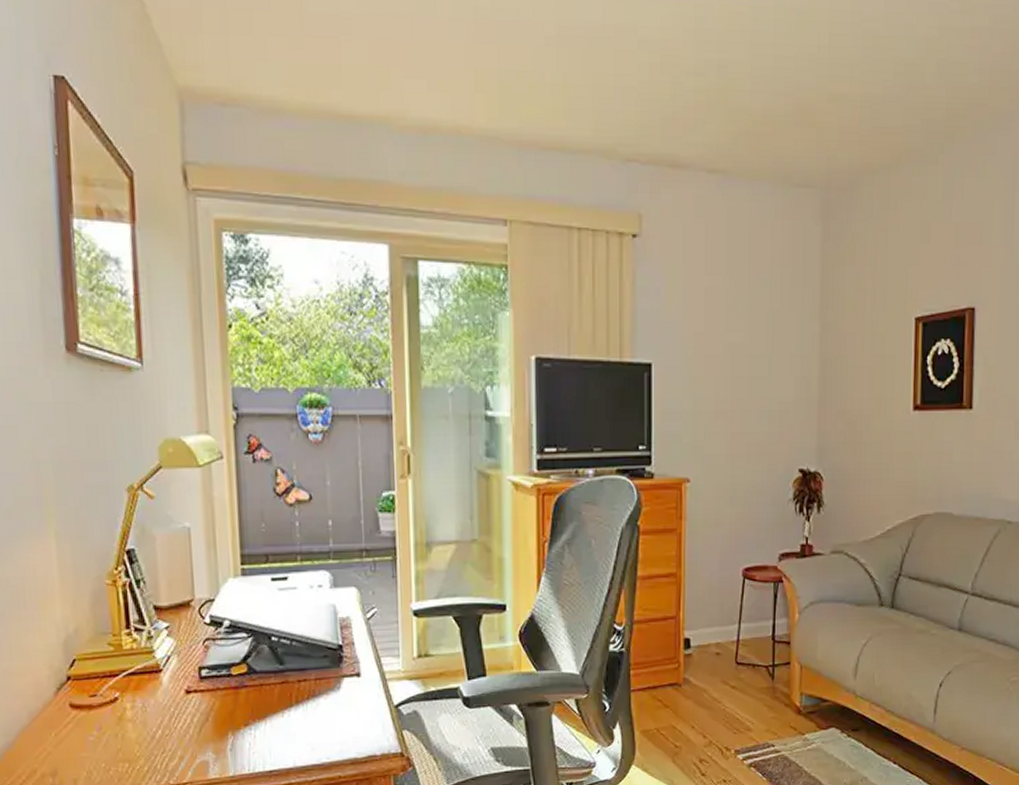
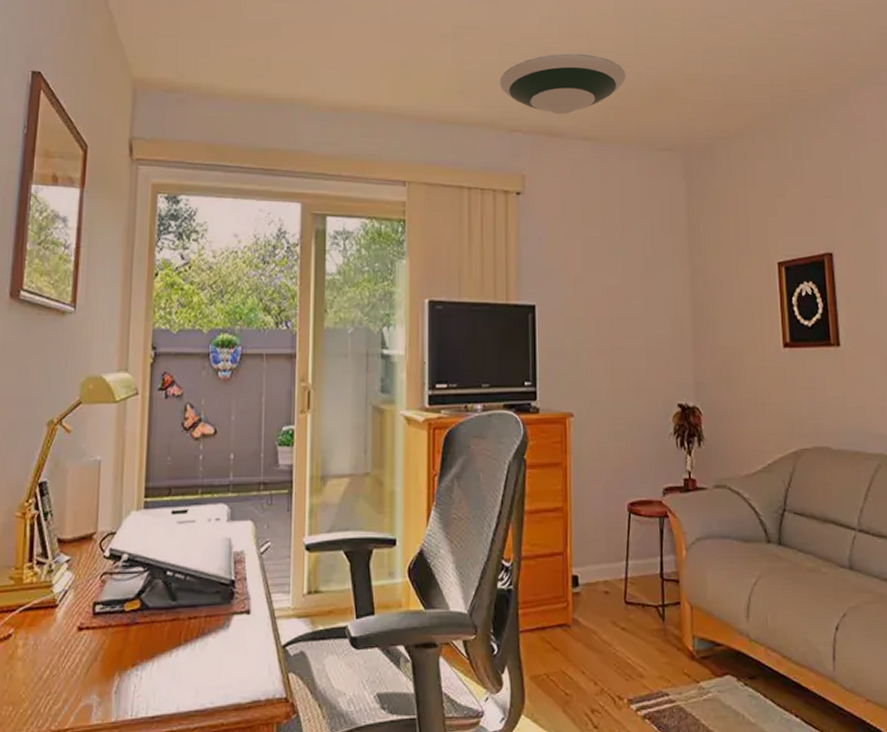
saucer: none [613,64,760,142] -> present [499,53,626,115]

